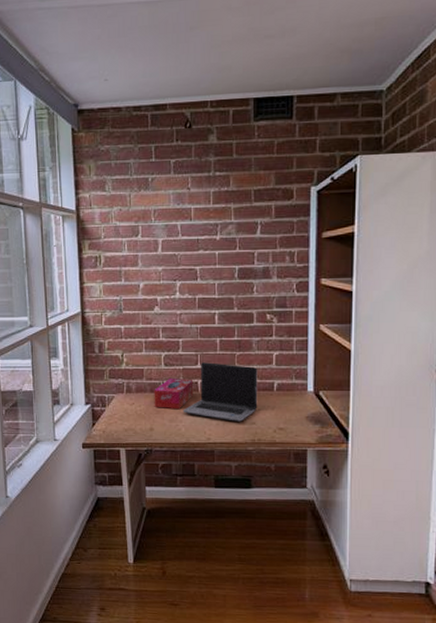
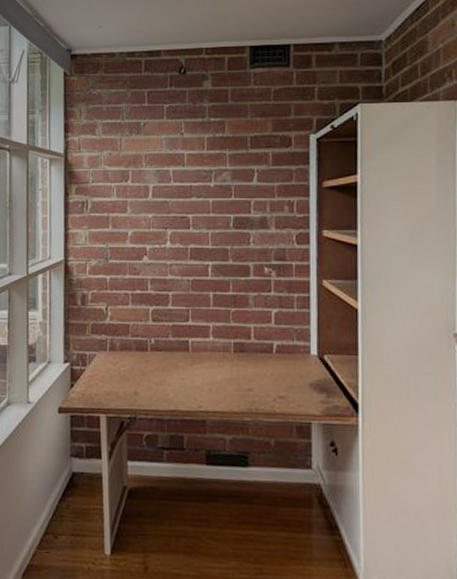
tissue box: present [154,379,194,410] -> none [140,336,184,372]
laptop computer: present [183,362,258,422] -> none [171,319,255,388]

